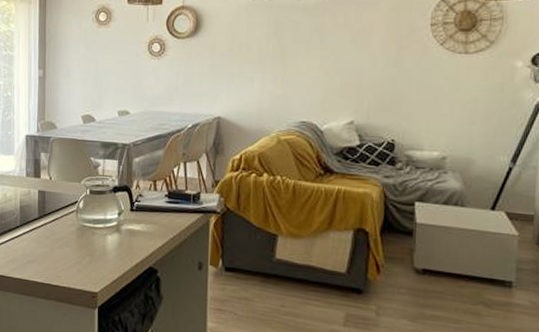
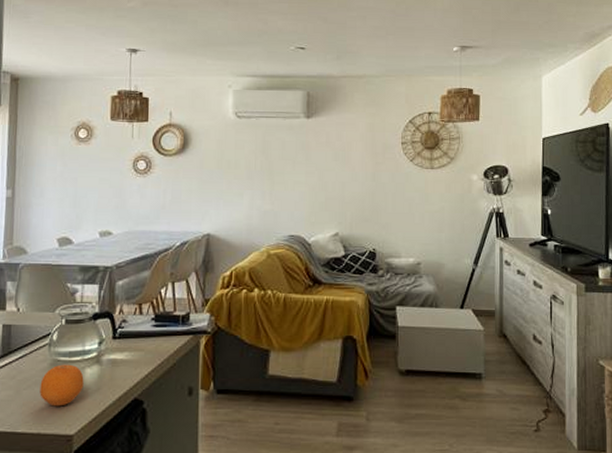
fruit: none [69,229,106,267] -> present [39,364,84,407]

